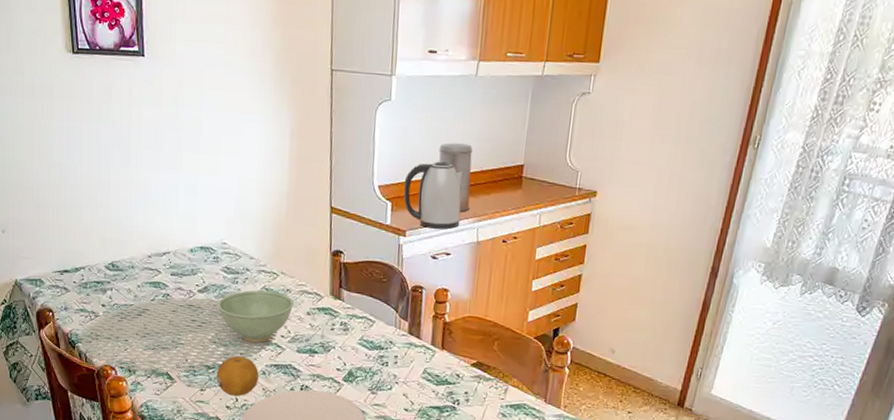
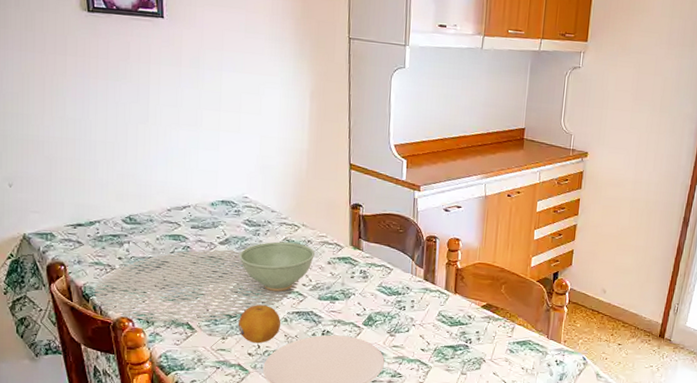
kettle: present [403,161,464,230] -> none [417,123,472,186]
canister: present [439,143,473,212] -> none [449,107,480,170]

